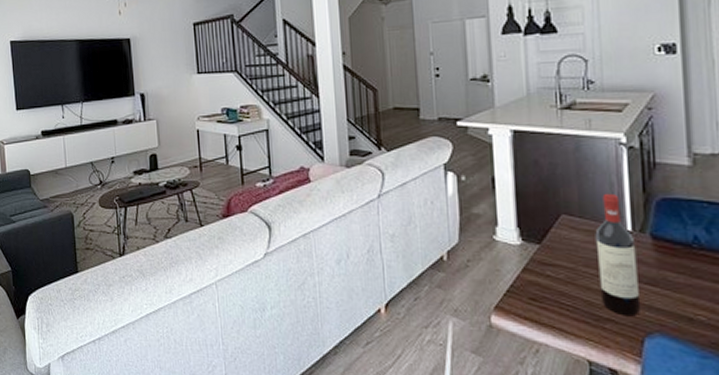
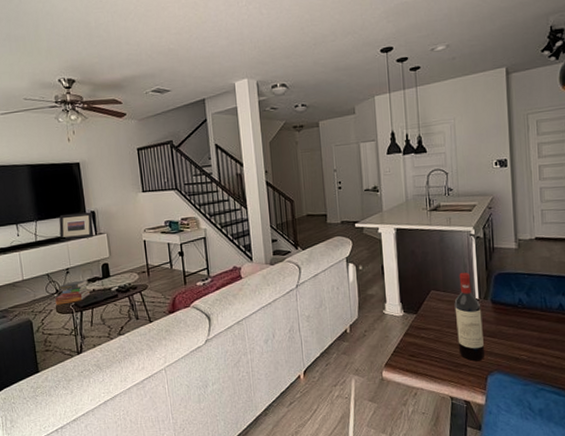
books: none [98,172,137,198] -> present [55,280,91,305]
picture frame: none [105,94,142,125] -> present [59,212,94,240]

